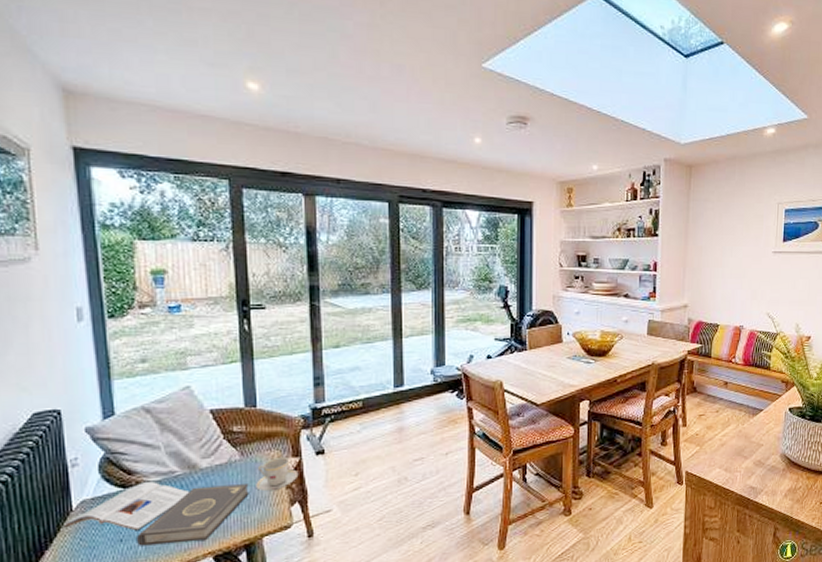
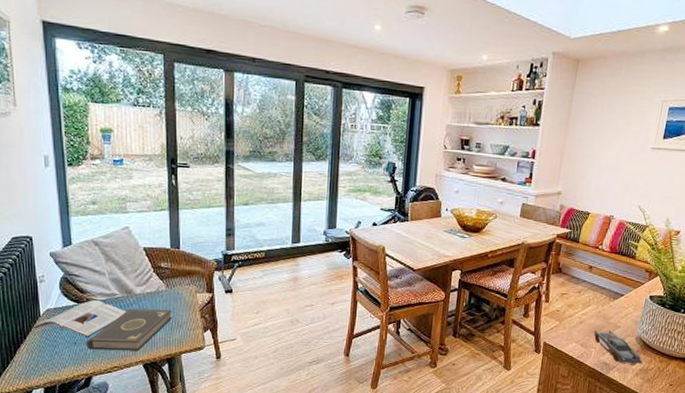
teacup: present [256,456,299,492] -> none [177,291,211,319]
toy car: none [737,450,791,486] -> present [594,330,643,365]

